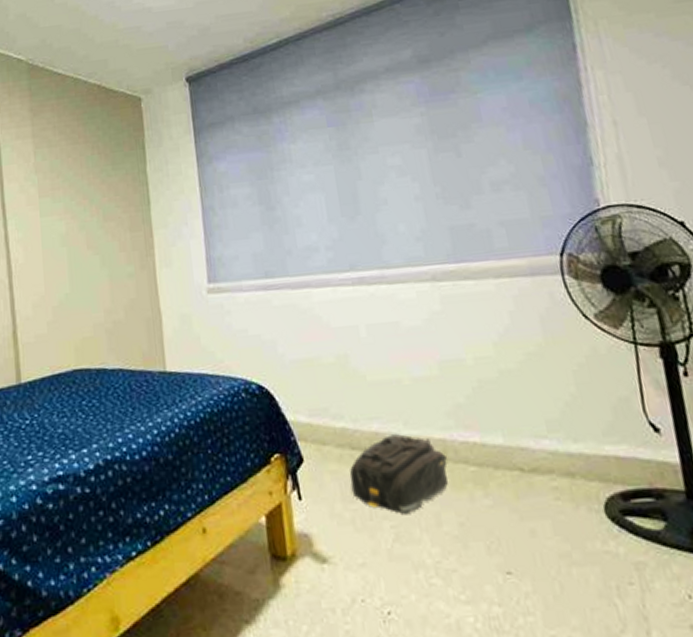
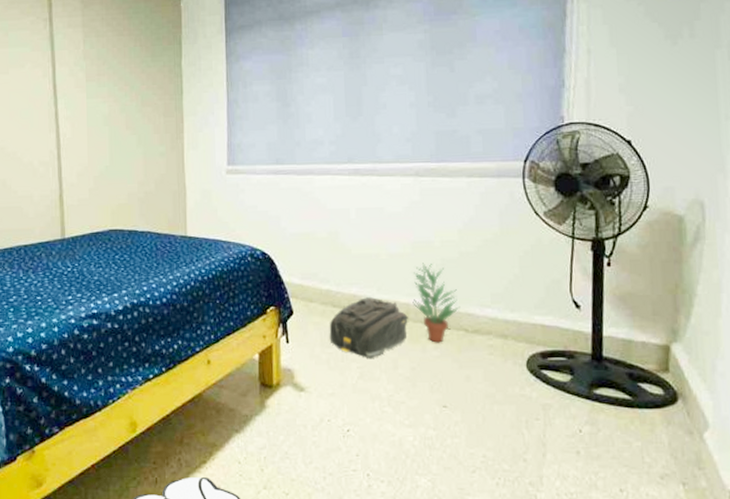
potted plant: none [446,386,510,489] -> present [413,263,460,343]

